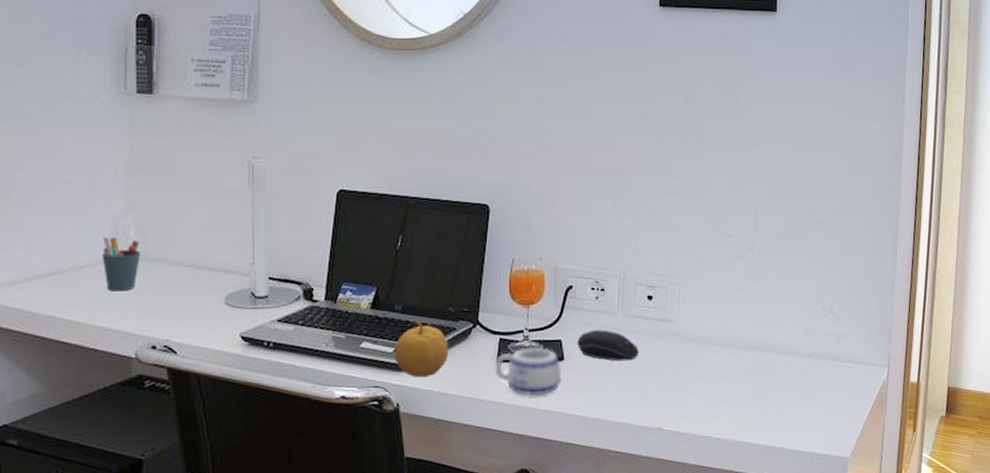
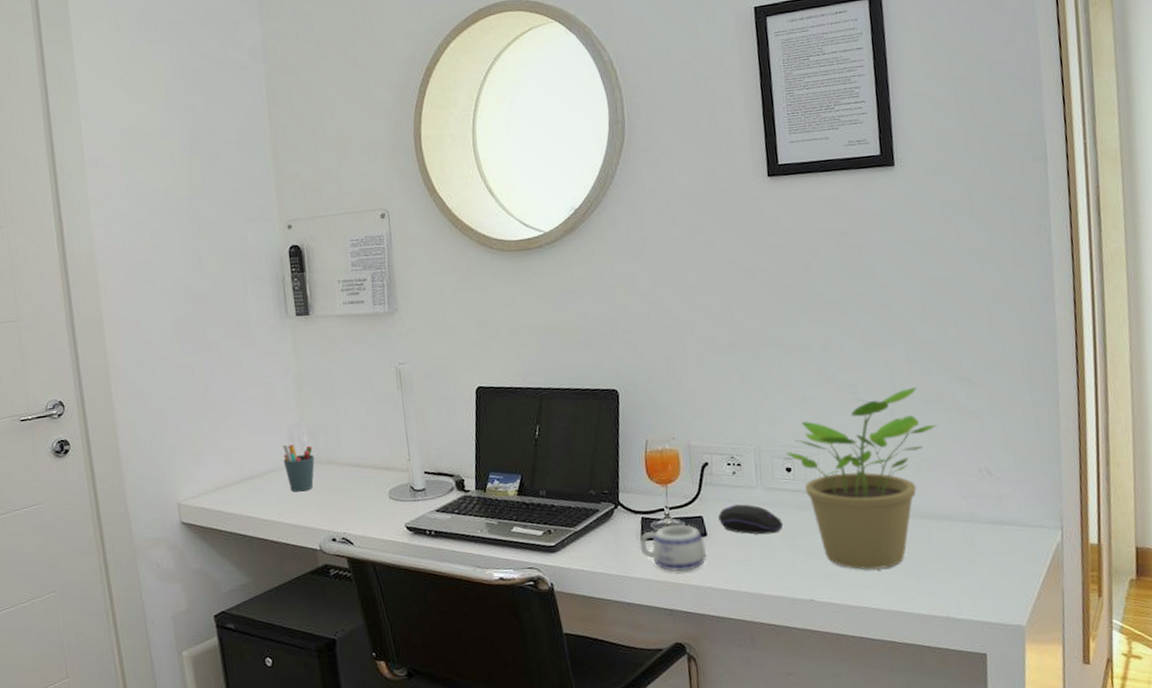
fruit: present [394,320,449,378] -> none [543,503,595,558]
potted plant: none [649,225,791,400] -> present [785,387,938,570]

